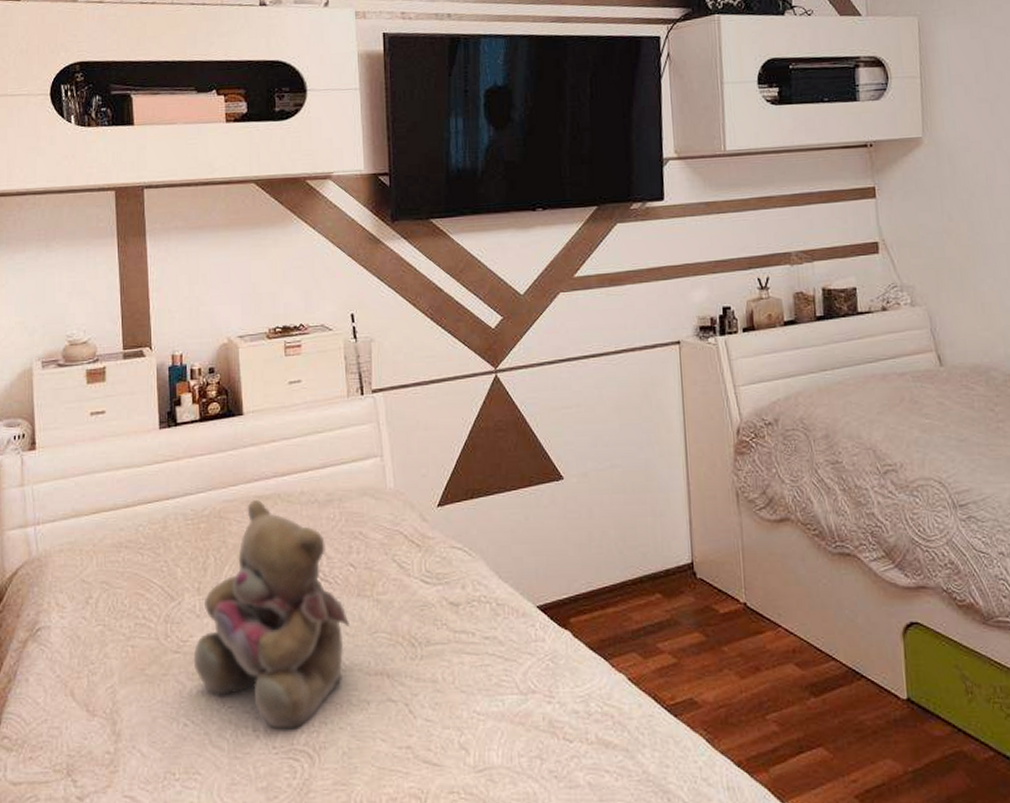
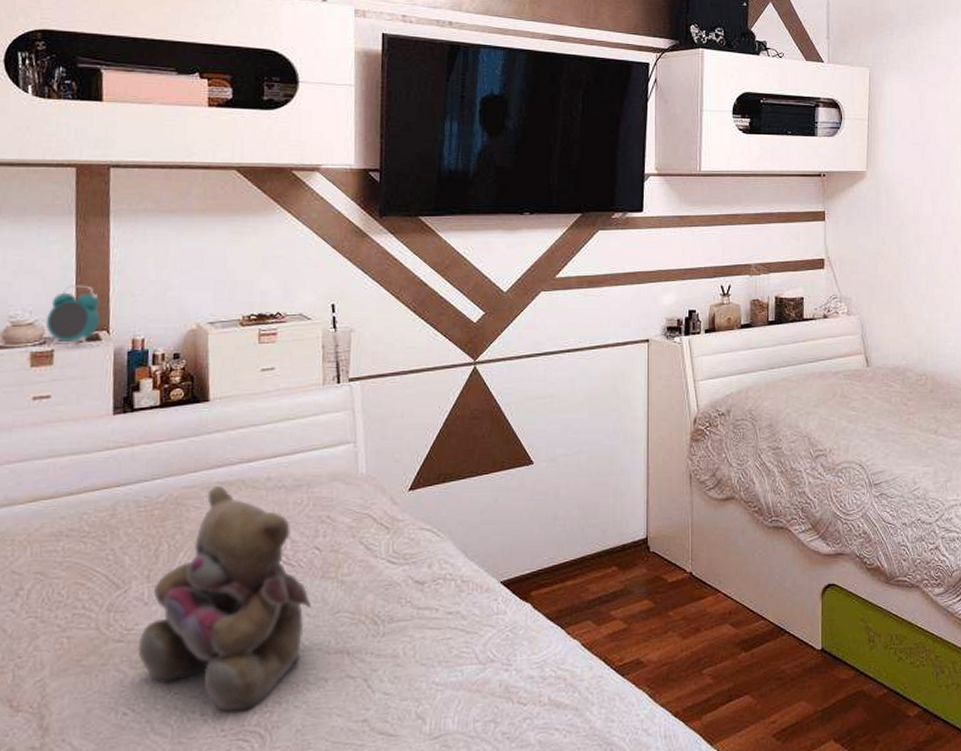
alarm clock: none [97,303,144,363] -> present [45,285,101,347]

